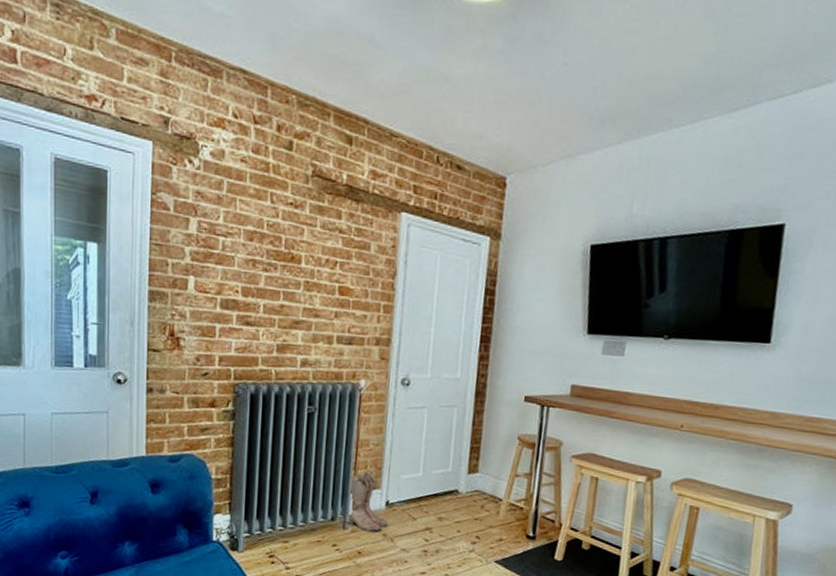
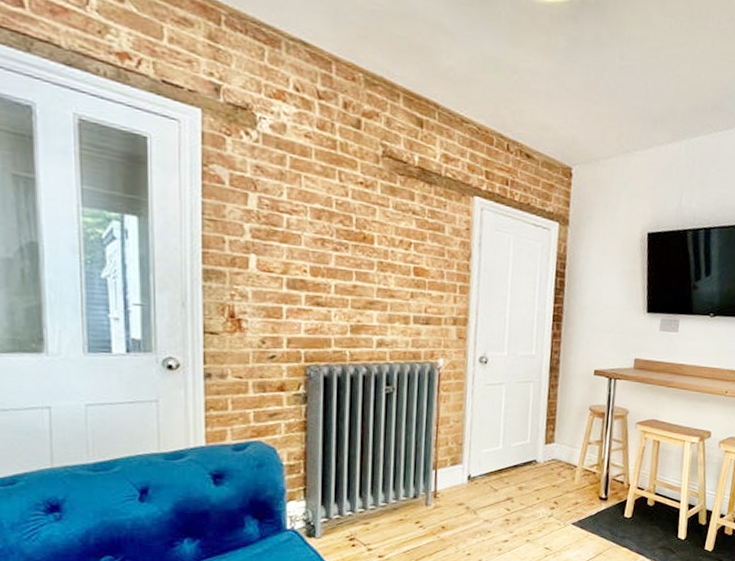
boots: present [345,471,388,531] -> none [428,447,471,505]

